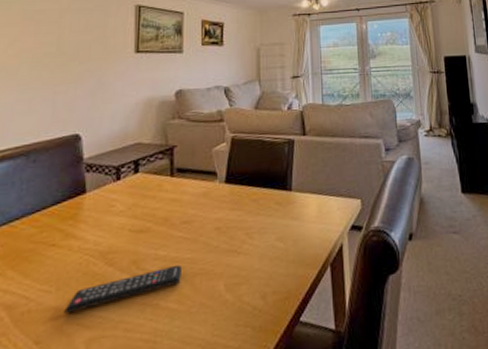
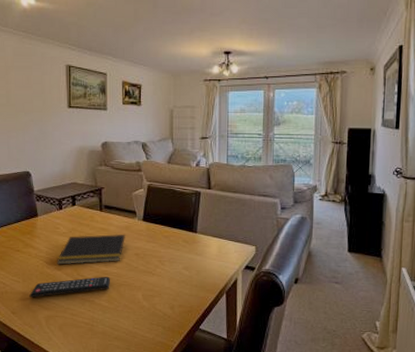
notepad: none [108,204,203,258] -> present [57,233,125,265]

